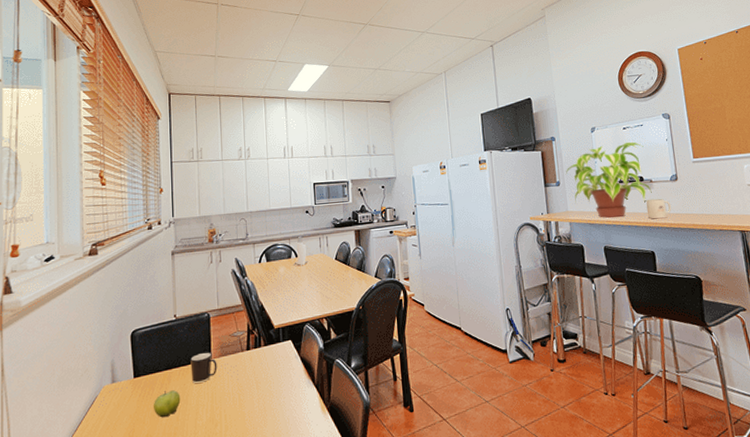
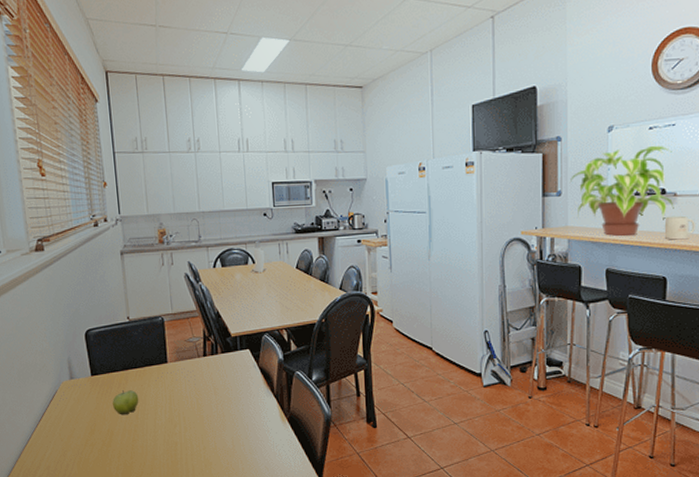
mug: present [190,352,217,384] -> none [146,355,174,386]

